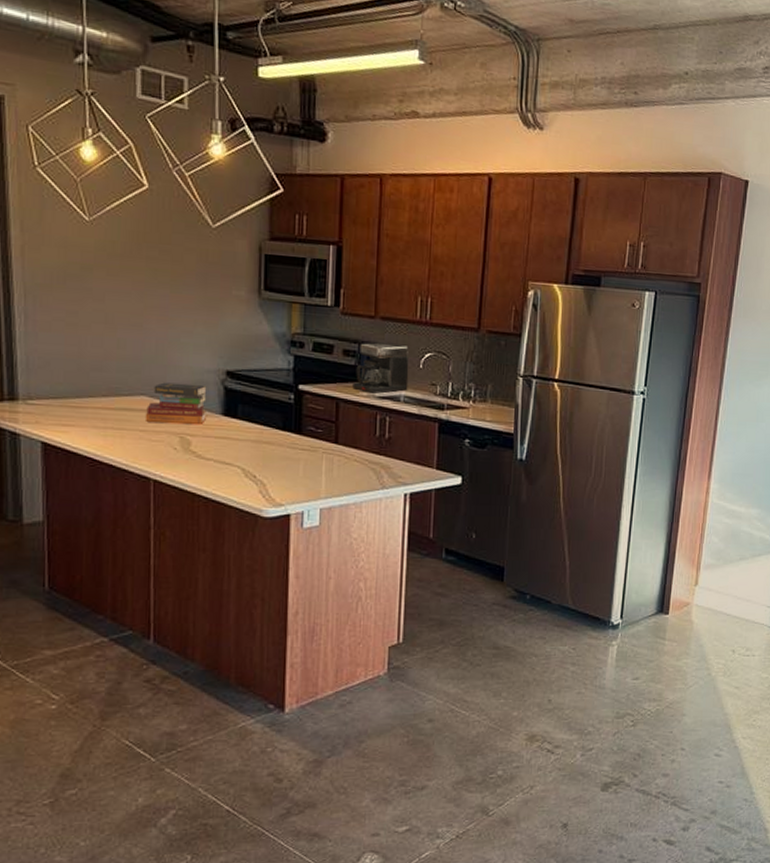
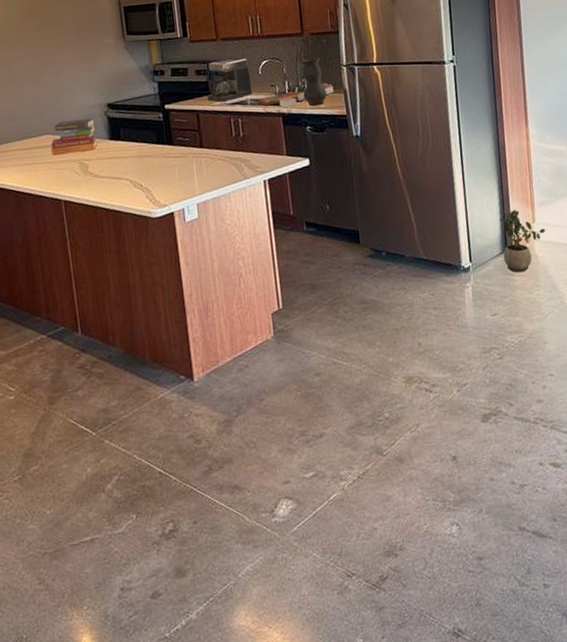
cutting board: none [413,391,504,413] -> present [258,82,334,108]
vase: none [467,359,496,417] -> present [300,57,328,106]
potted plant: none [657,567,706,637] -> present [500,209,545,273]

